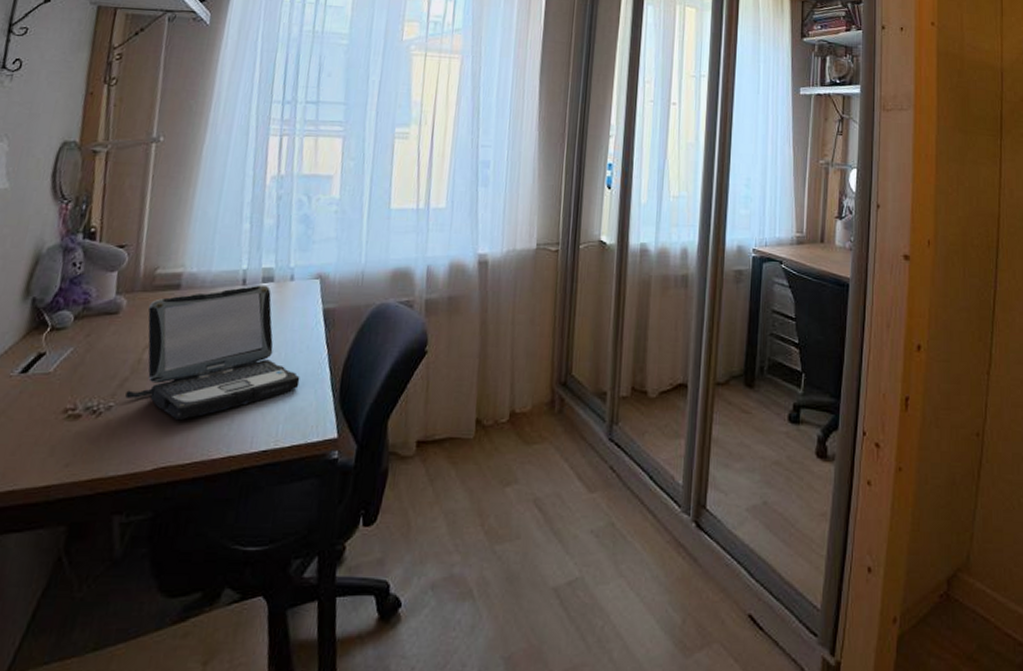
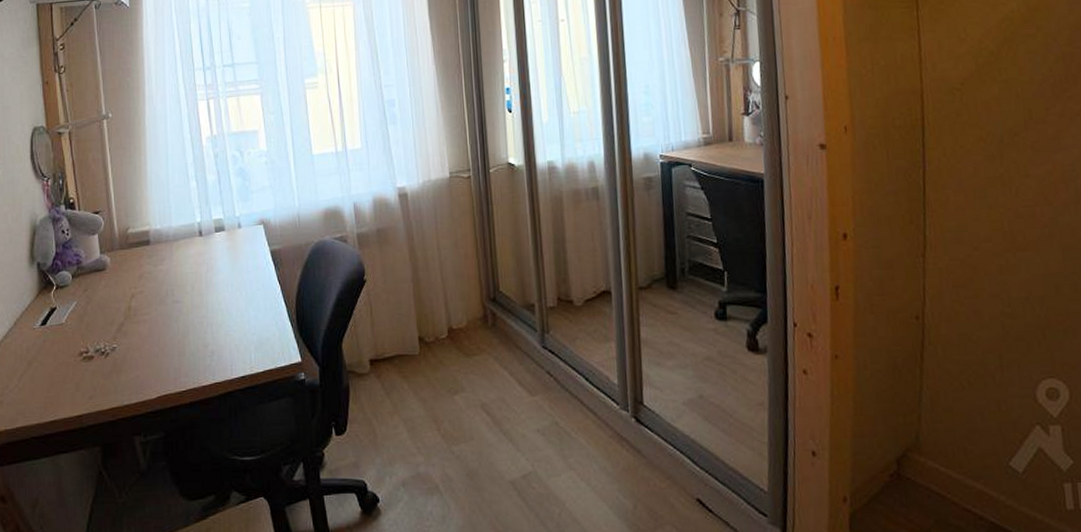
laptop: present [125,285,300,421] -> none [124,234,262,356]

